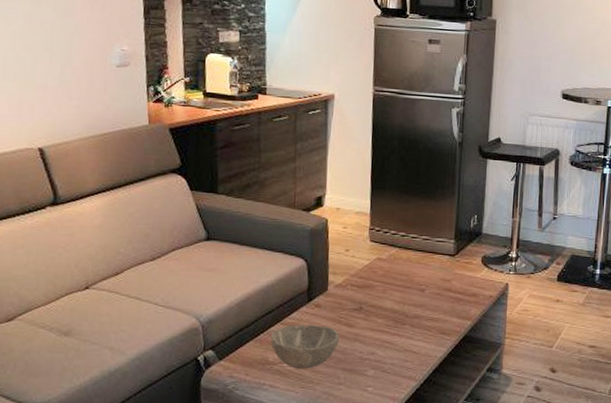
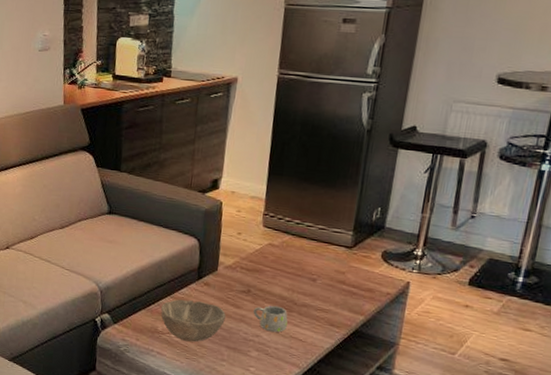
mug: none [367,320,401,348] -> present [253,305,288,333]

